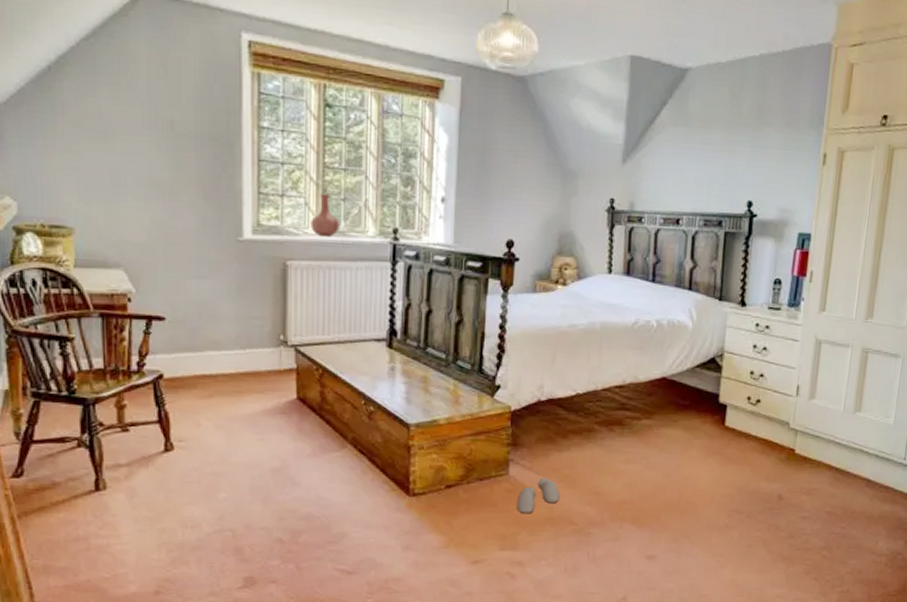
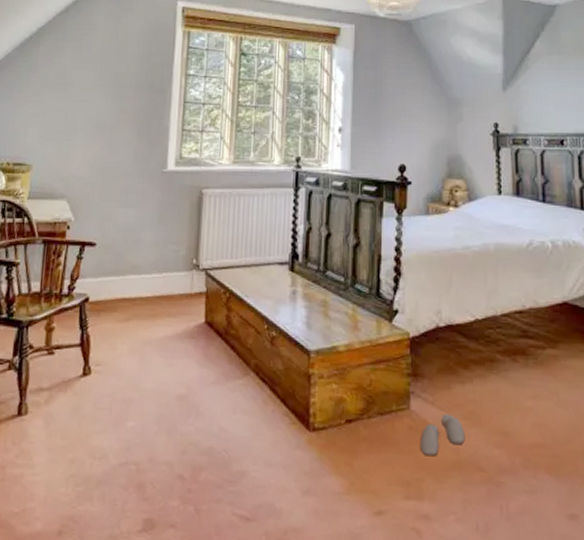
vase: present [310,193,340,238] -> none [224,128,250,167]

